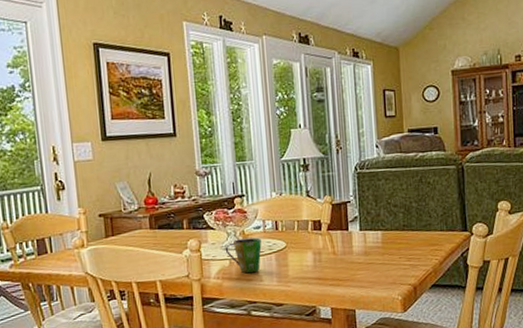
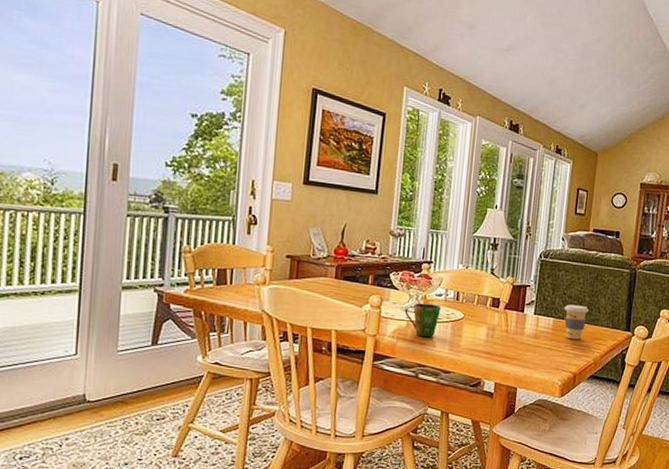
coffee cup: none [391,212,418,250] -> present [564,304,589,340]

